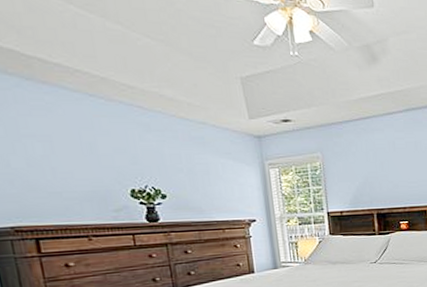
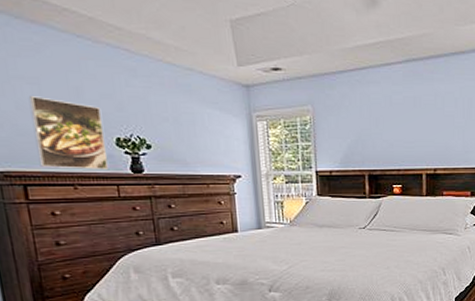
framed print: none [40,153,123,221] -> present [28,96,108,170]

